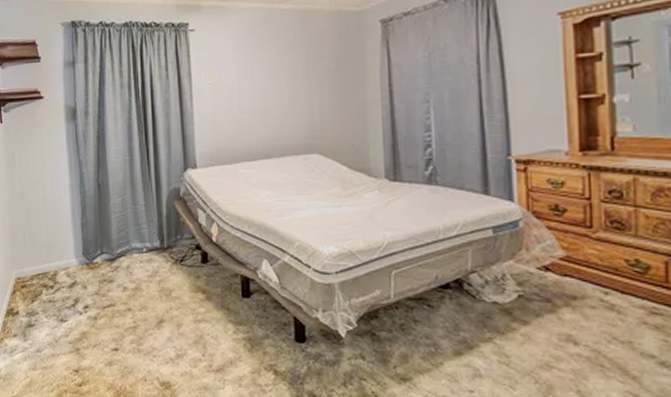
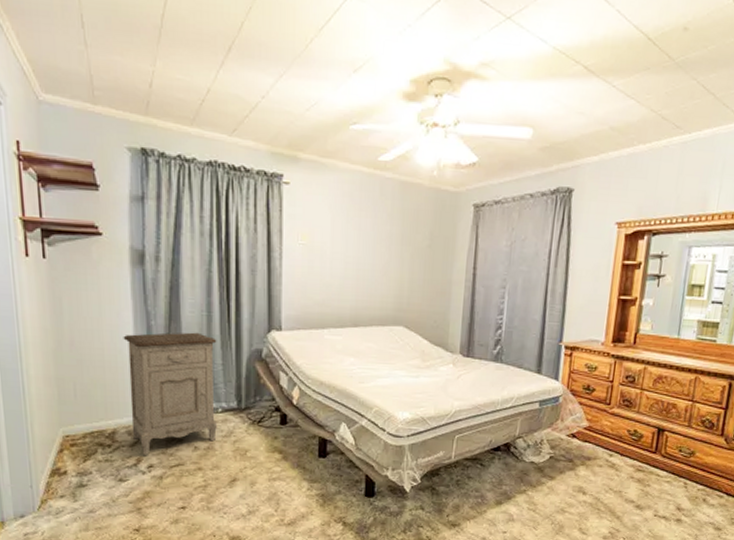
nightstand: none [61,176,143,296] -> present [123,332,217,455]

